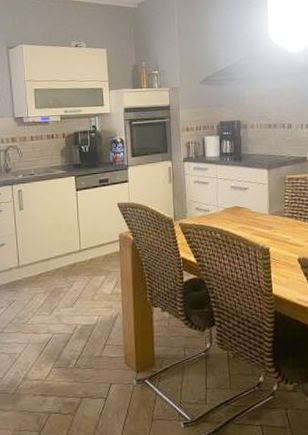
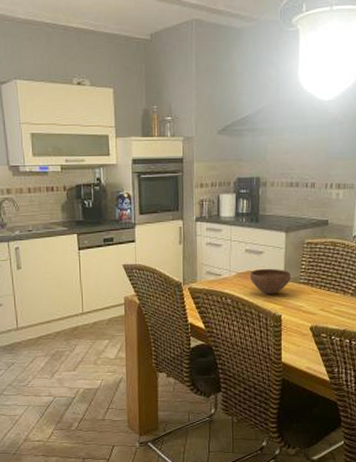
bowl: none [236,203,276,228] -> present [249,268,291,294]

